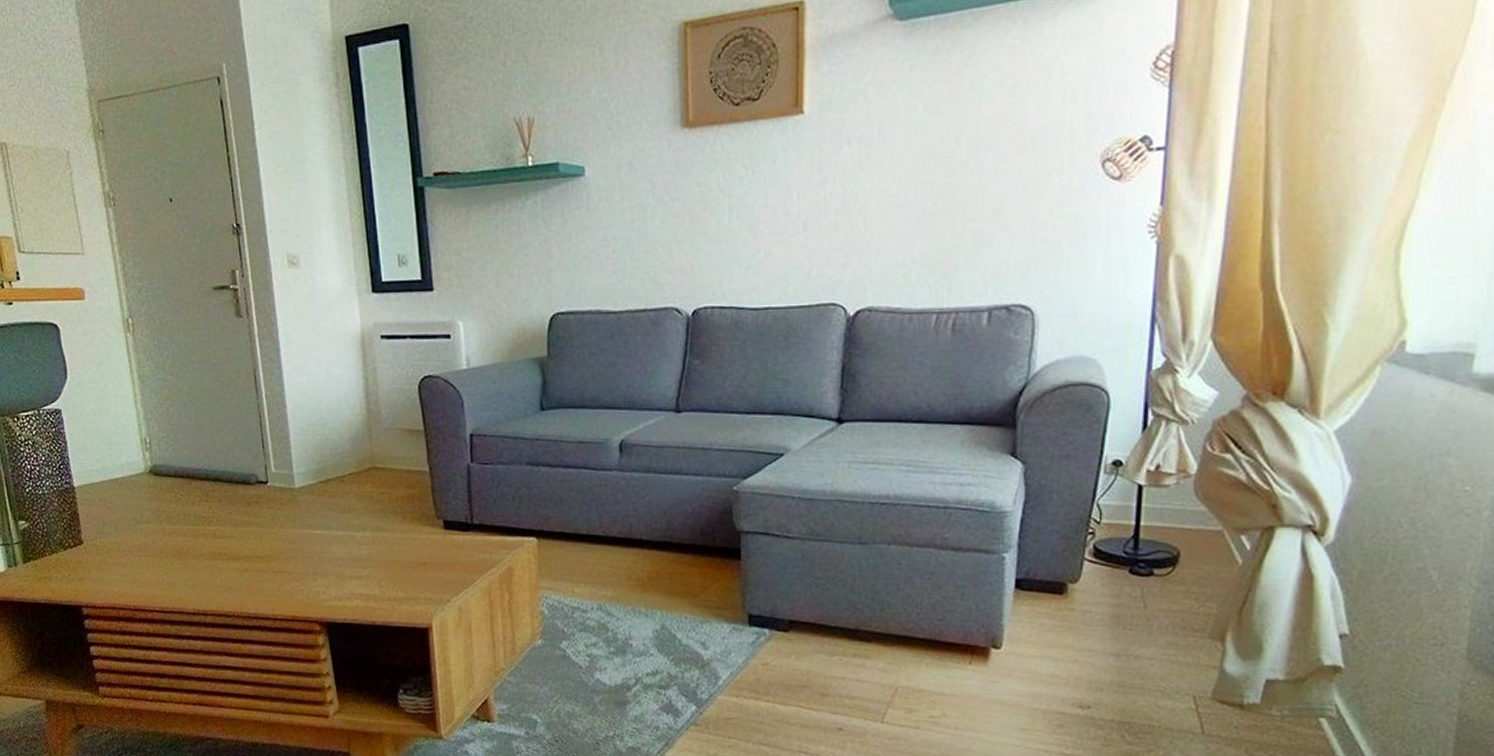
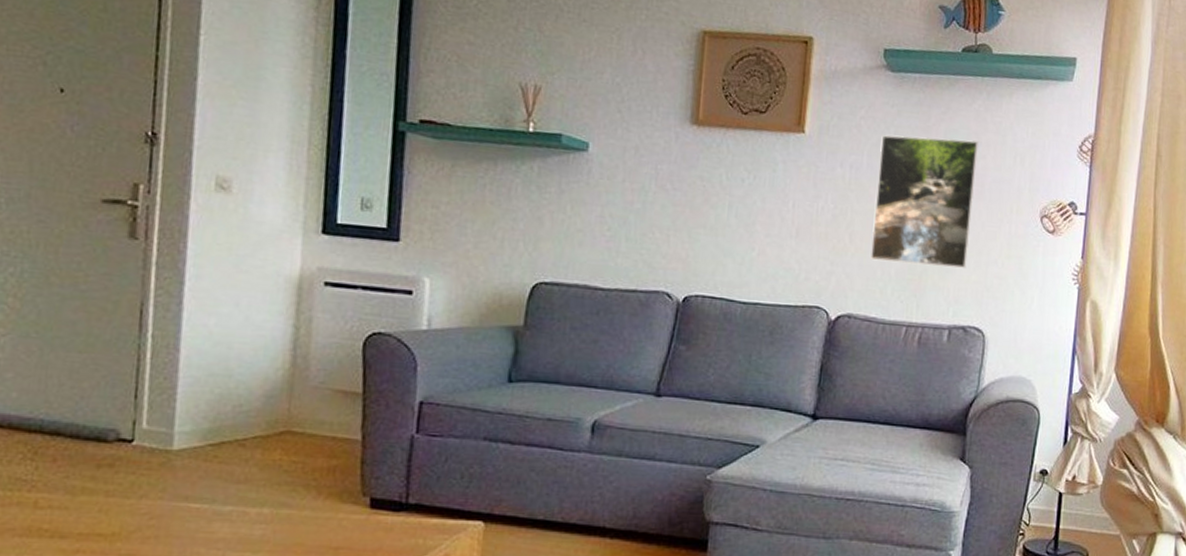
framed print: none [888,83,1014,245] -> present [870,135,978,268]

